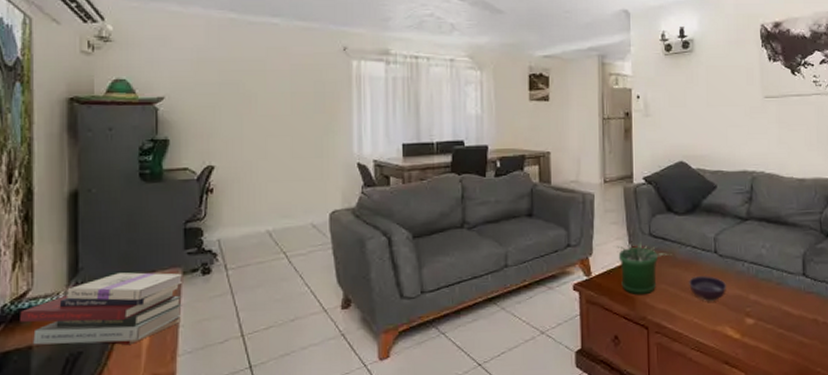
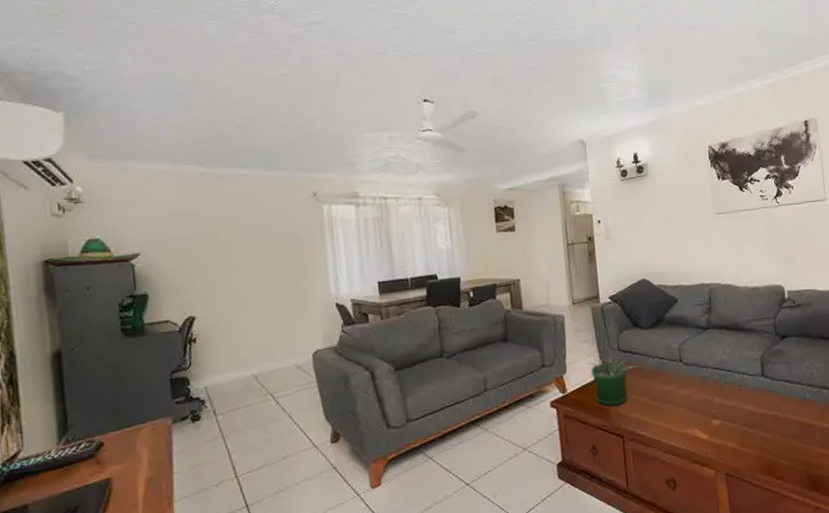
books: present [20,272,183,345] -> none [12,422,176,504]
bowl: present [689,276,727,302] -> none [658,383,694,408]

